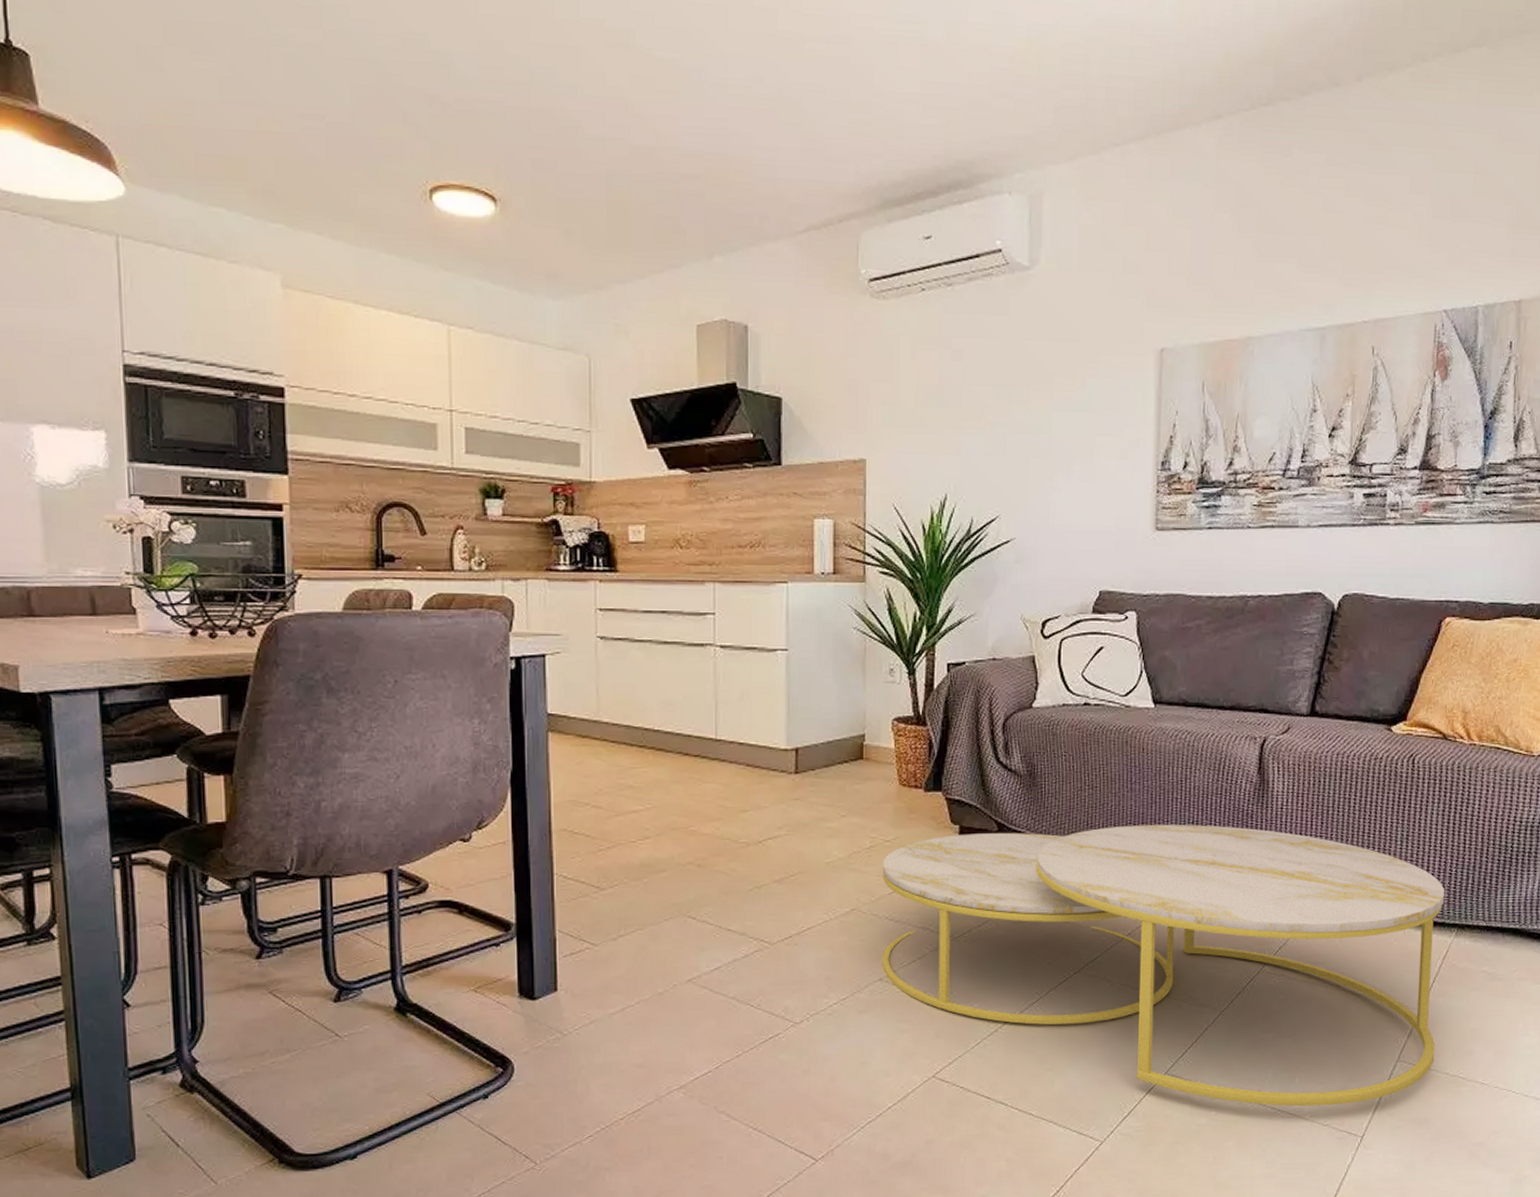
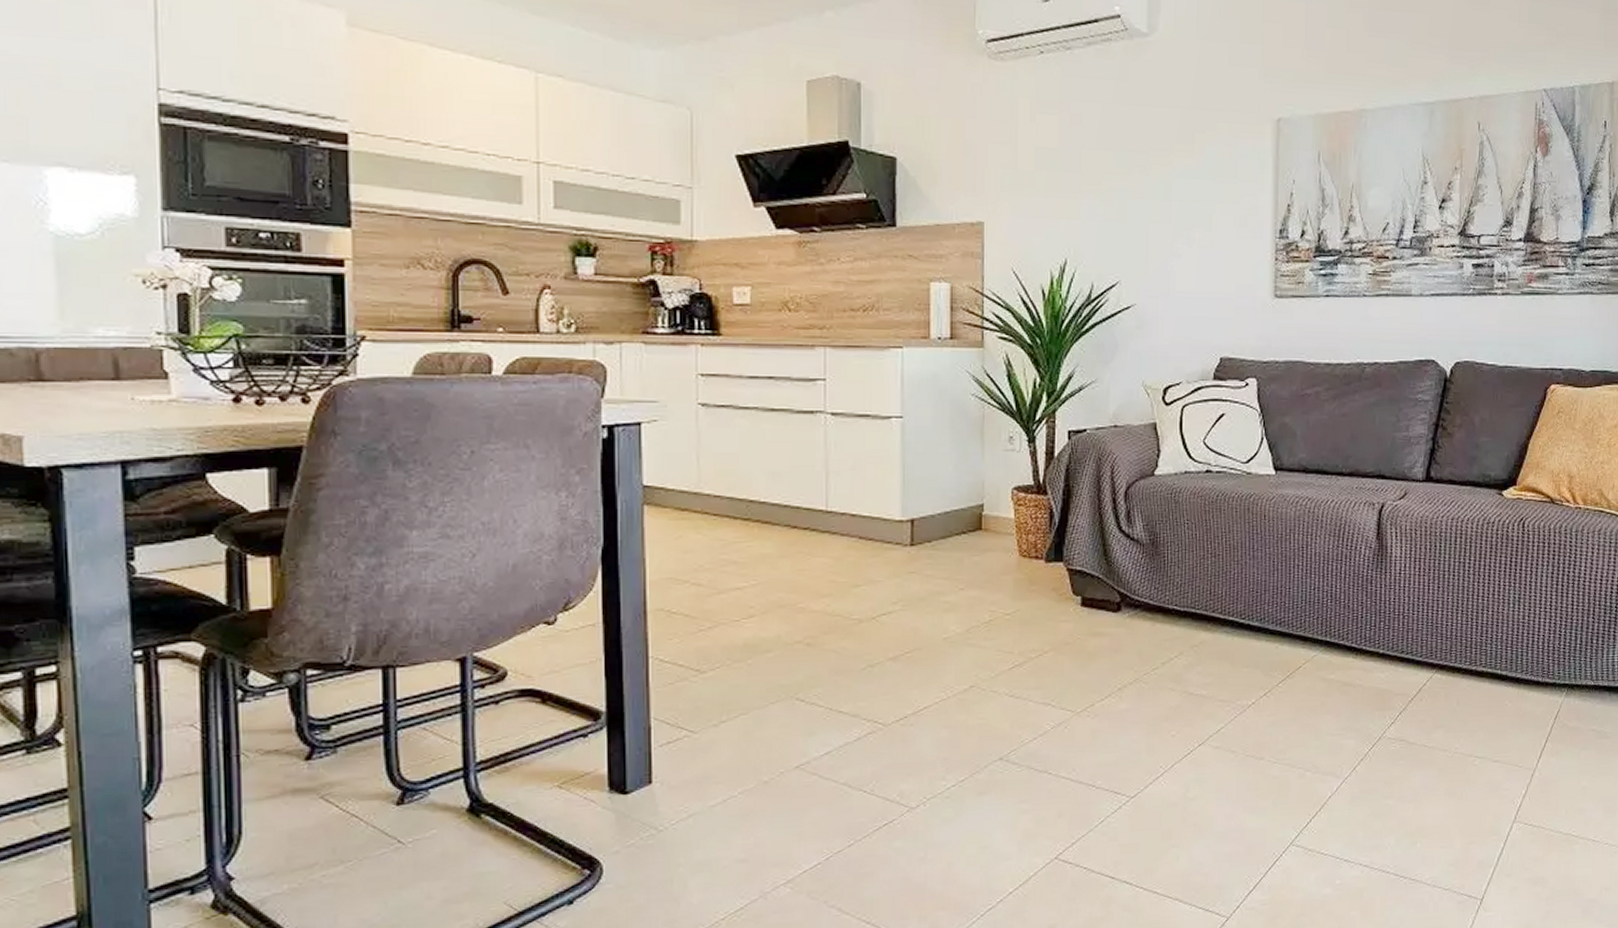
coffee table: present [882,825,1445,1107] -> none [1002,591,1556,873]

